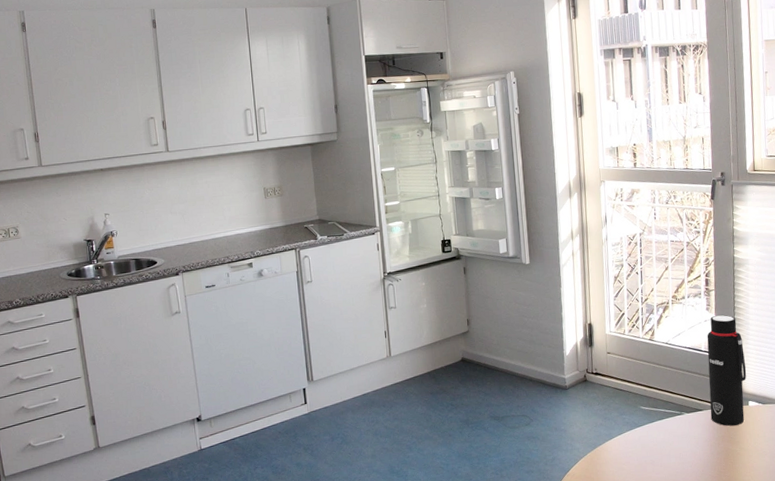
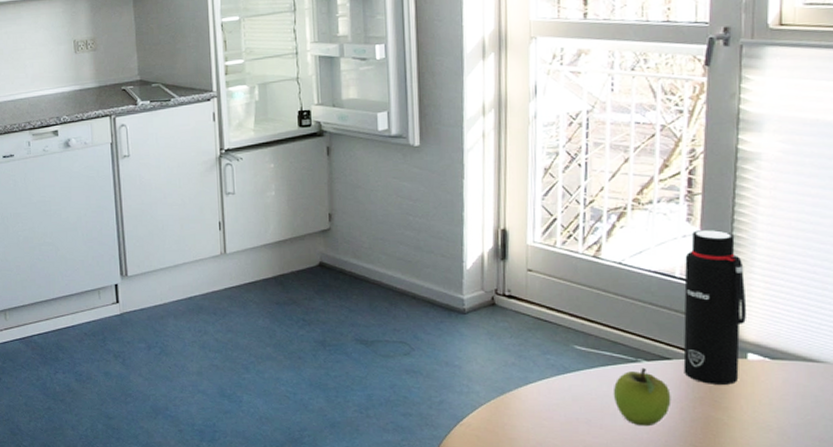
fruit: none [667,418,704,462] -> present [613,367,671,427]

